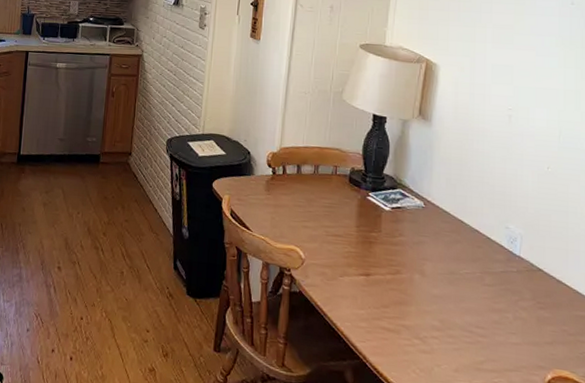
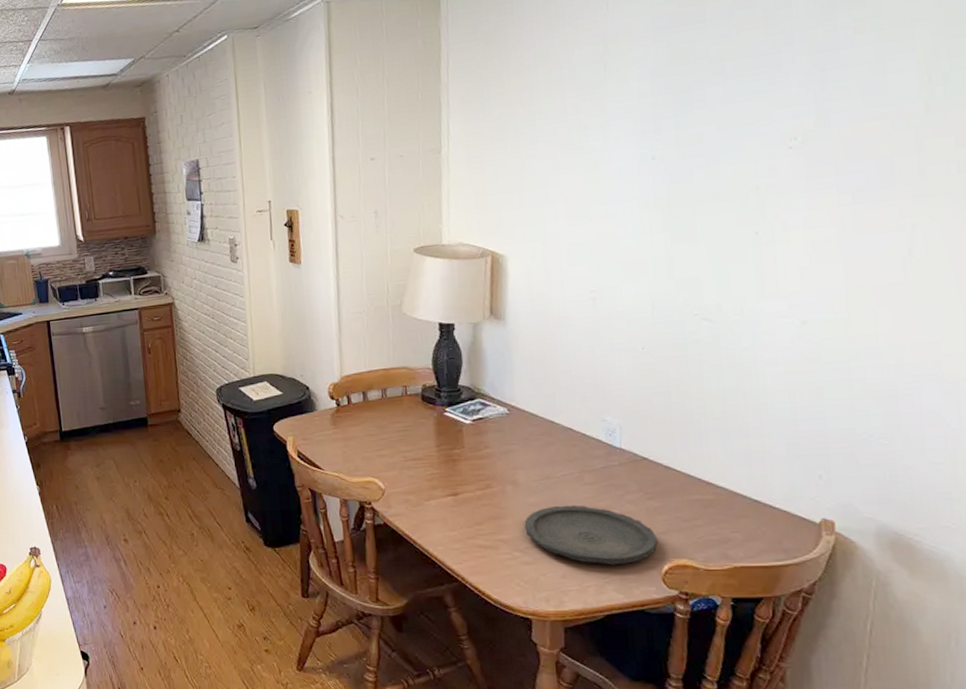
plate: none [426,300,544,368] -> present [524,505,658,565]

